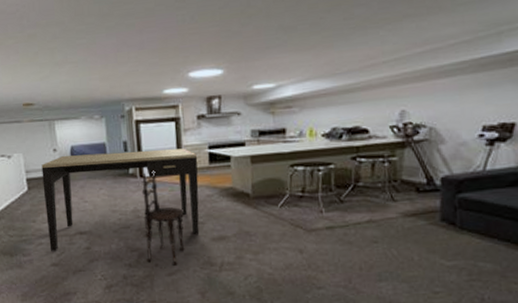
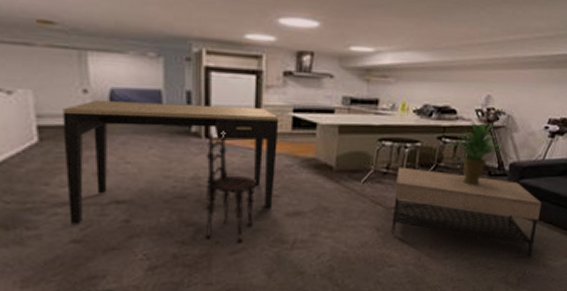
coffee table: none [313,189,492,280] -> present [391,167,541,257]
potted plant: none [367,137,431,204] -> present [451,120,504,186]

